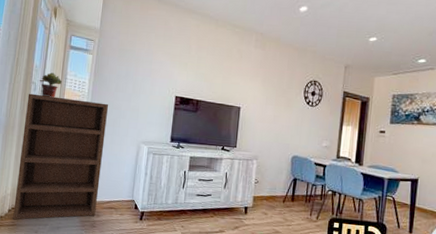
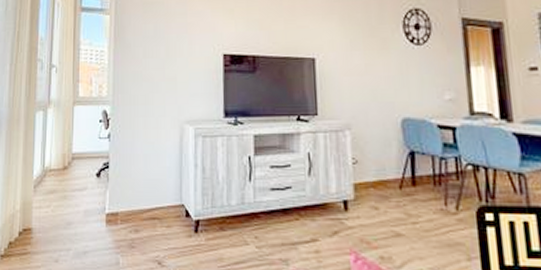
bookcase: present [13,93,109,220] -> none [25,73,137,246]
potted plant: present [40,72,62,98] -> none [47,44,74,76]

